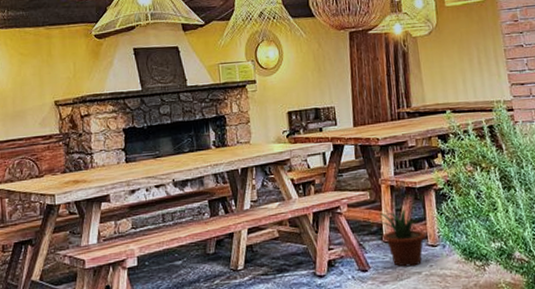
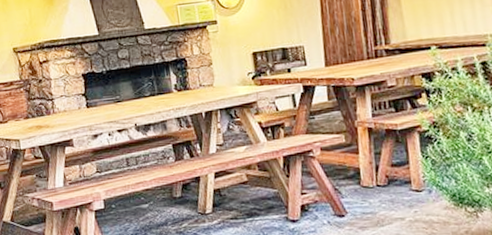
potted plant: present [373,209,427,267] -> none [350,153,410,213]

